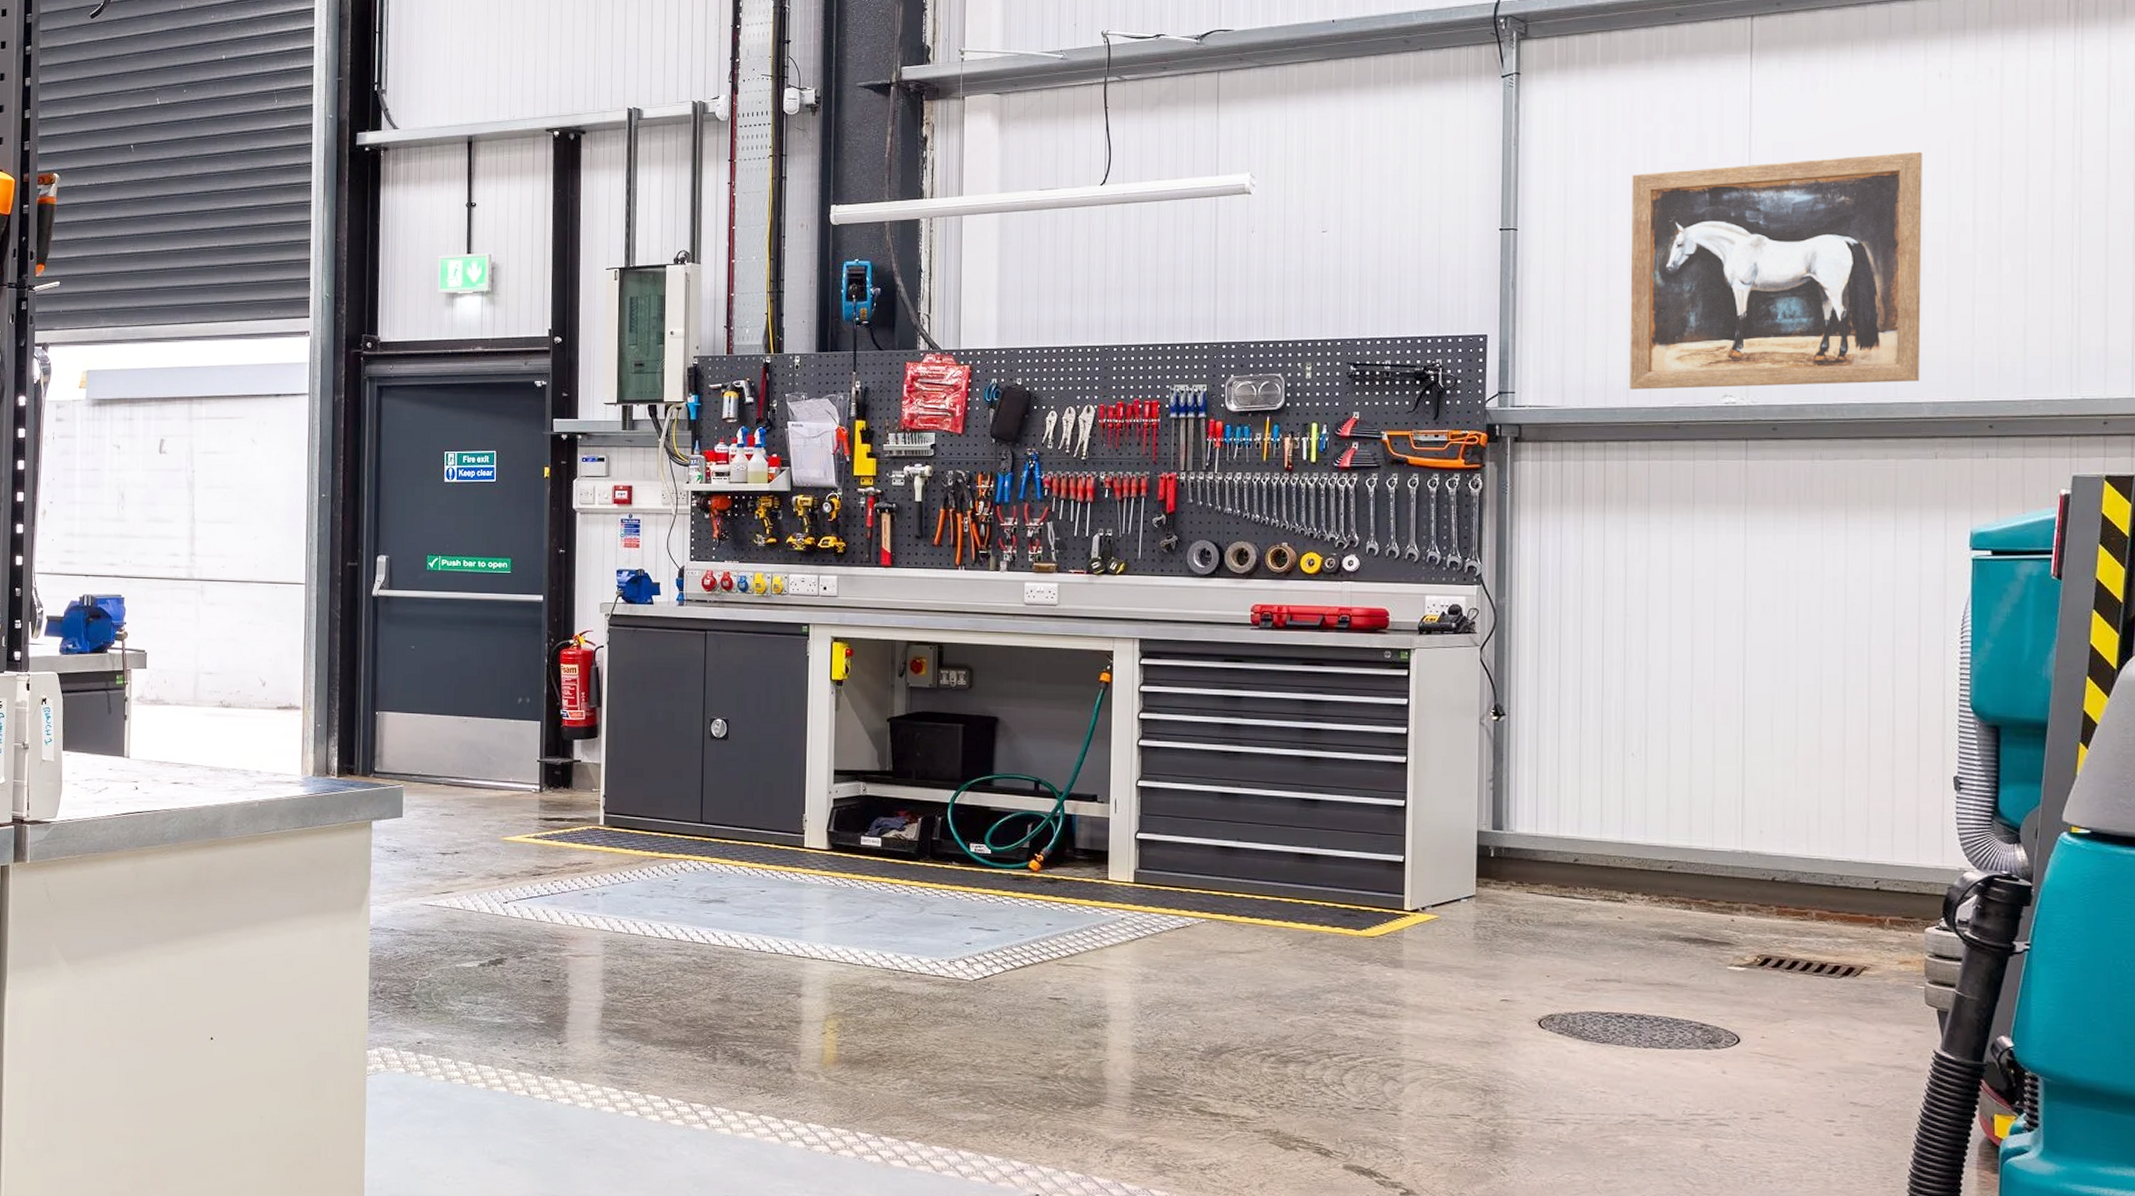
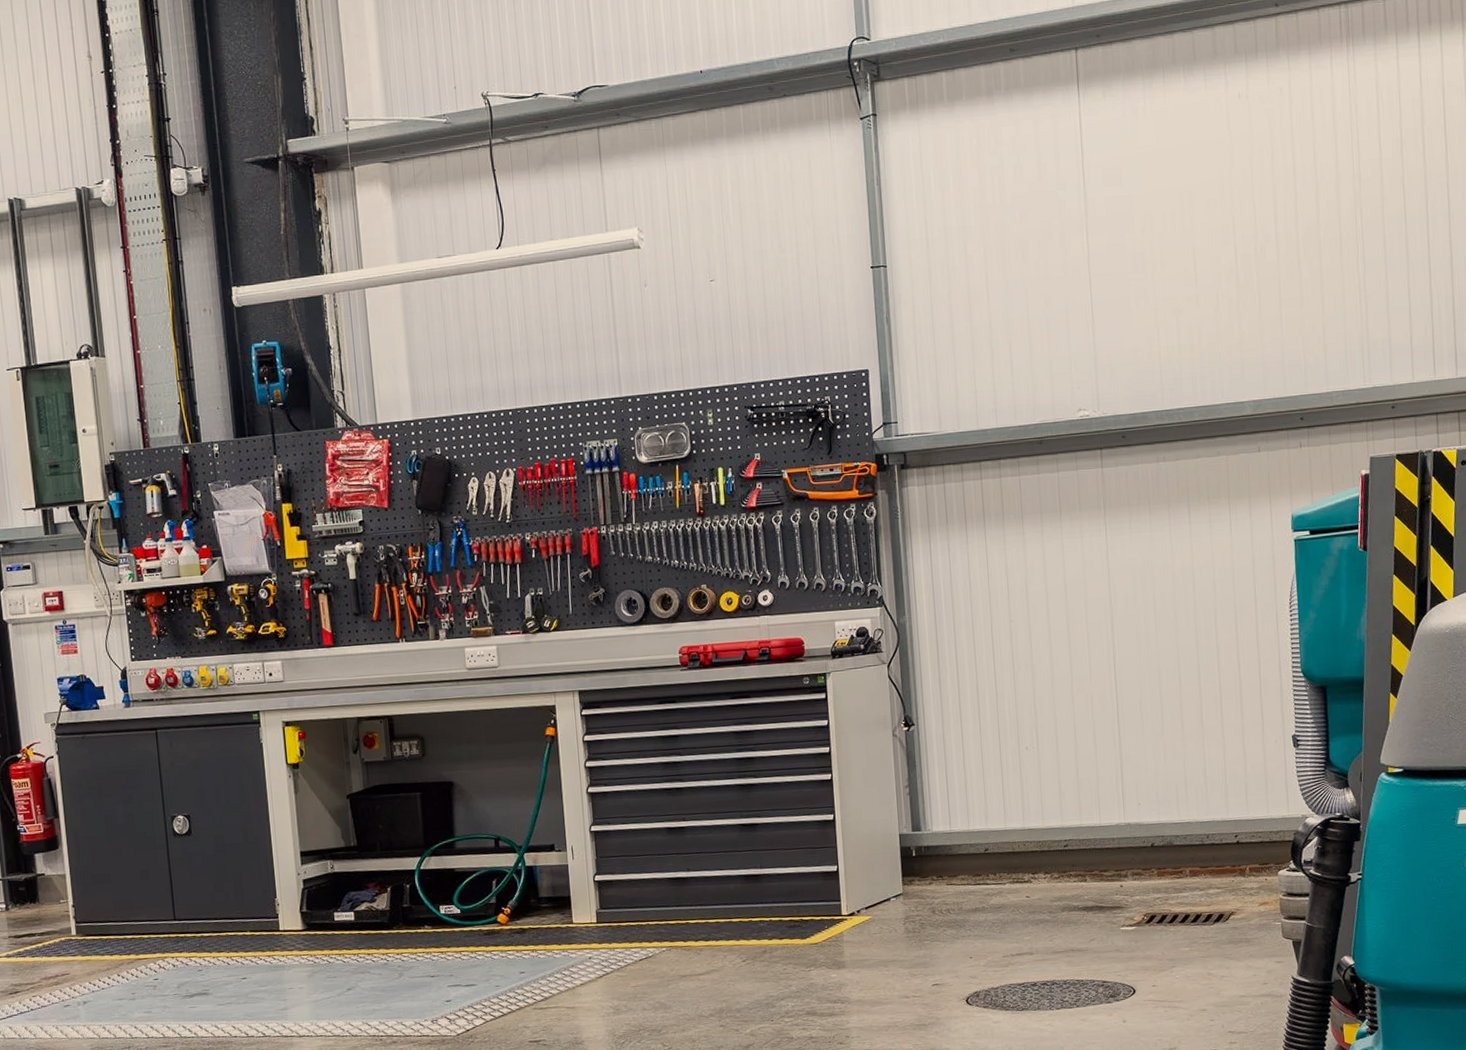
wall art: present [1630,151,1922,390] -> none [983,169,1241,411]

